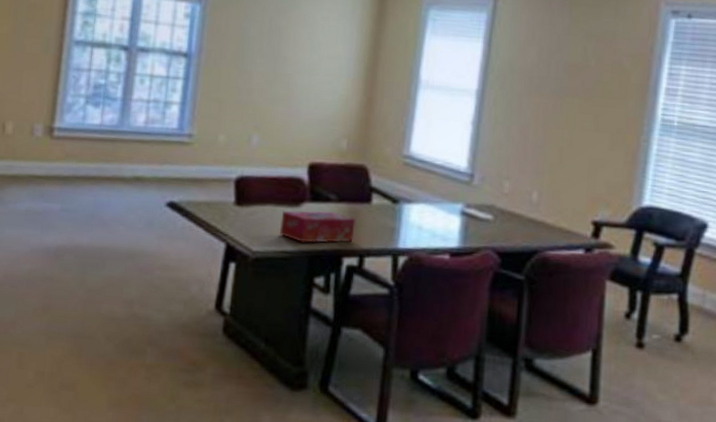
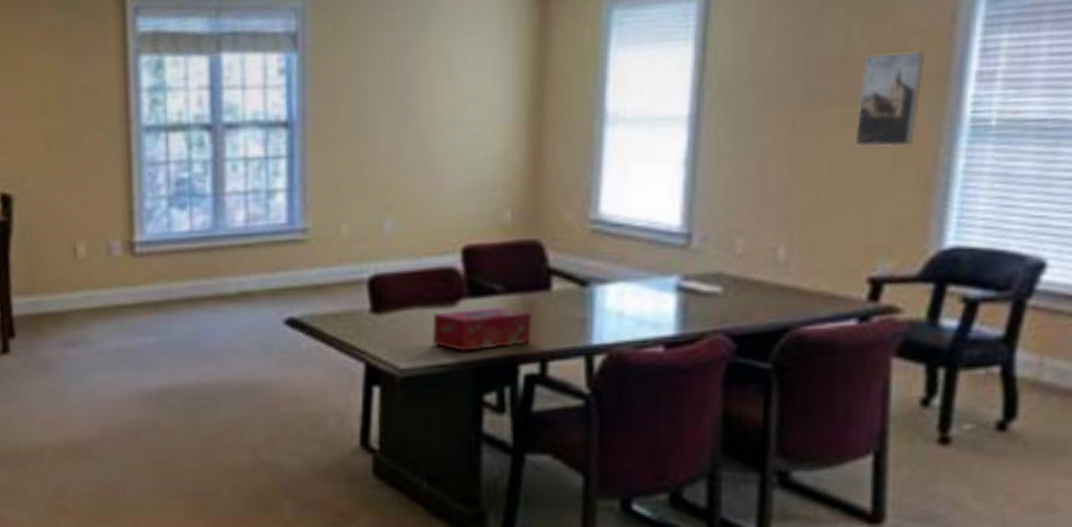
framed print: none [586,67,633,132] -> present [855,50,924,147]

